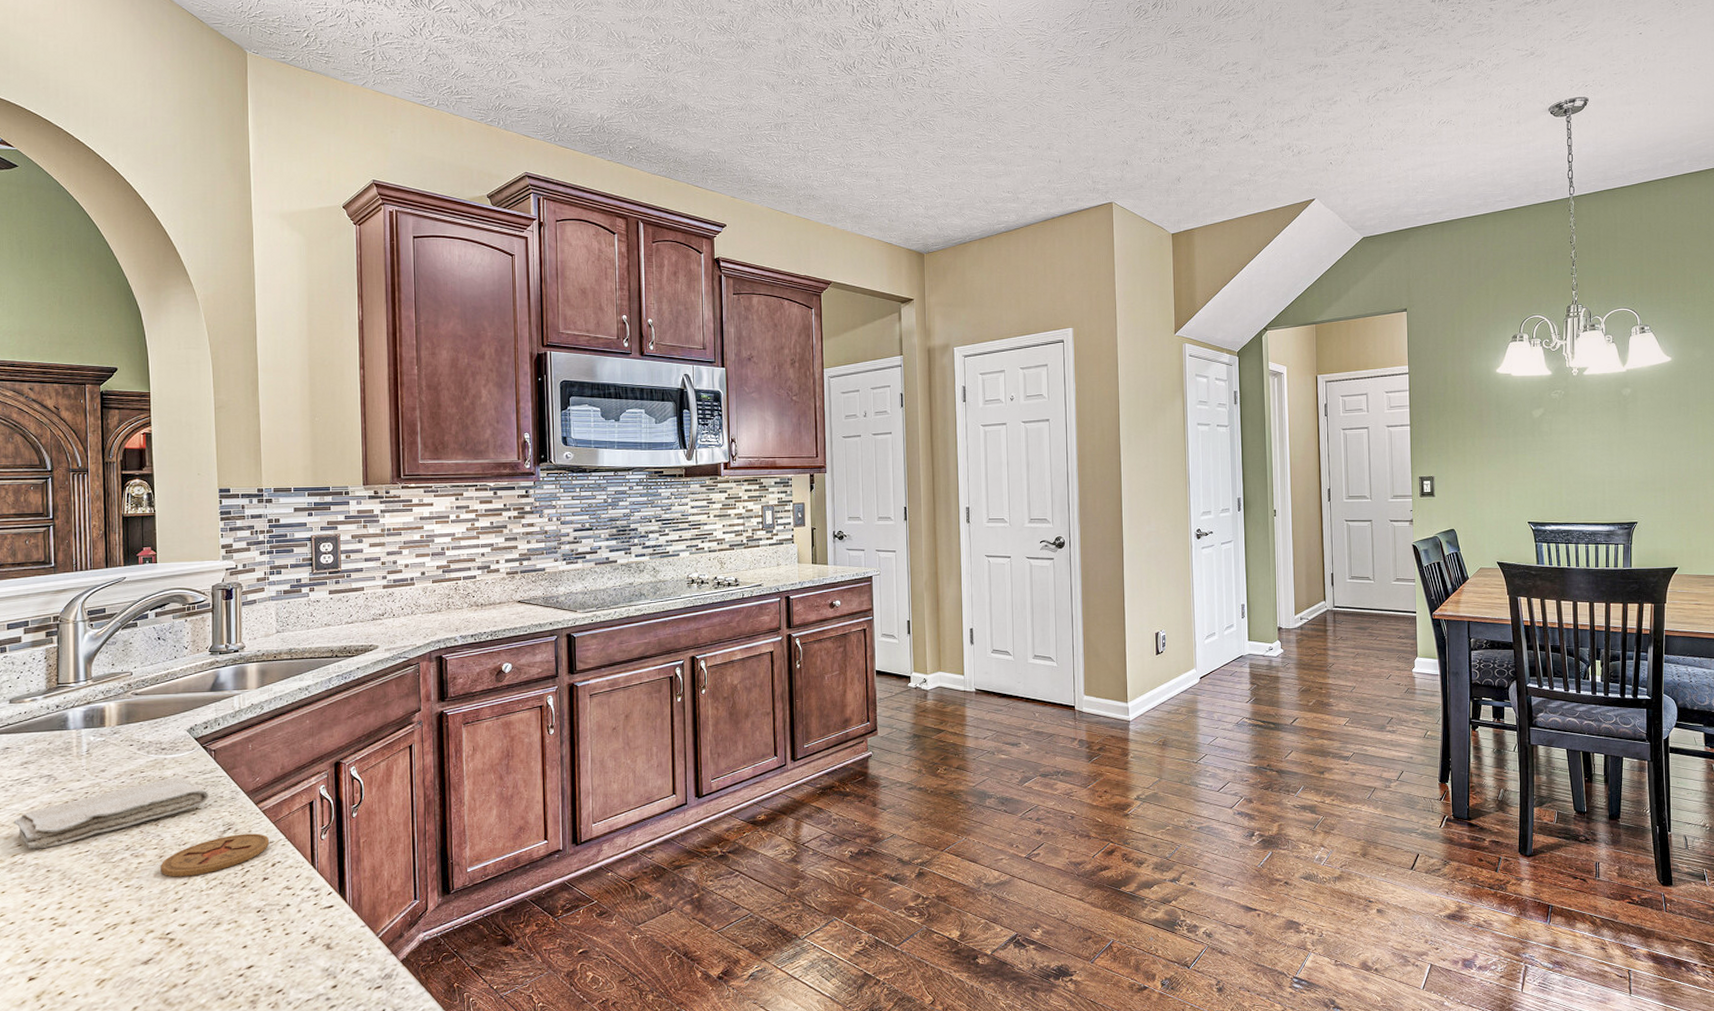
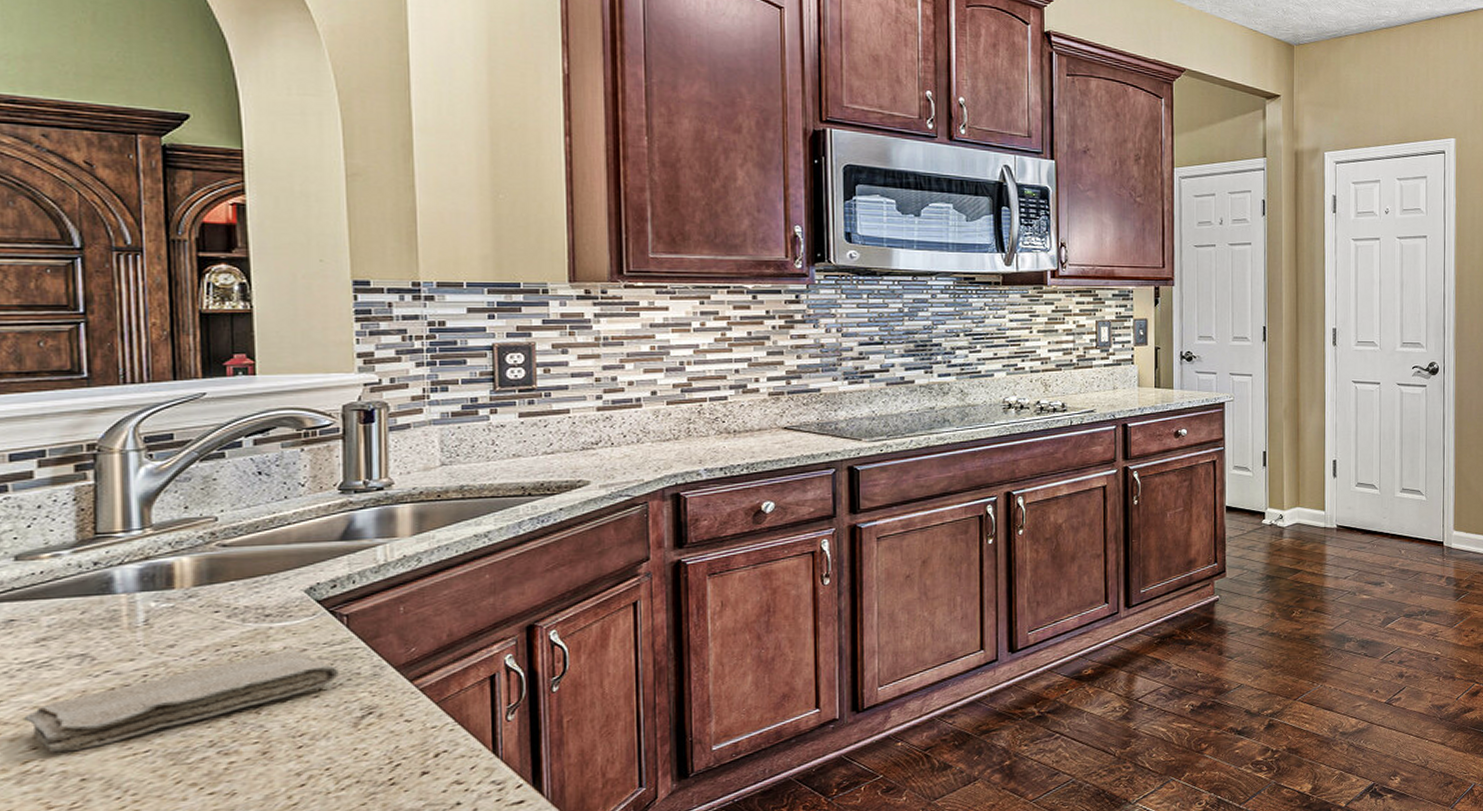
coaster: present [160,833,270,877] -> none [264,717,431,778]

